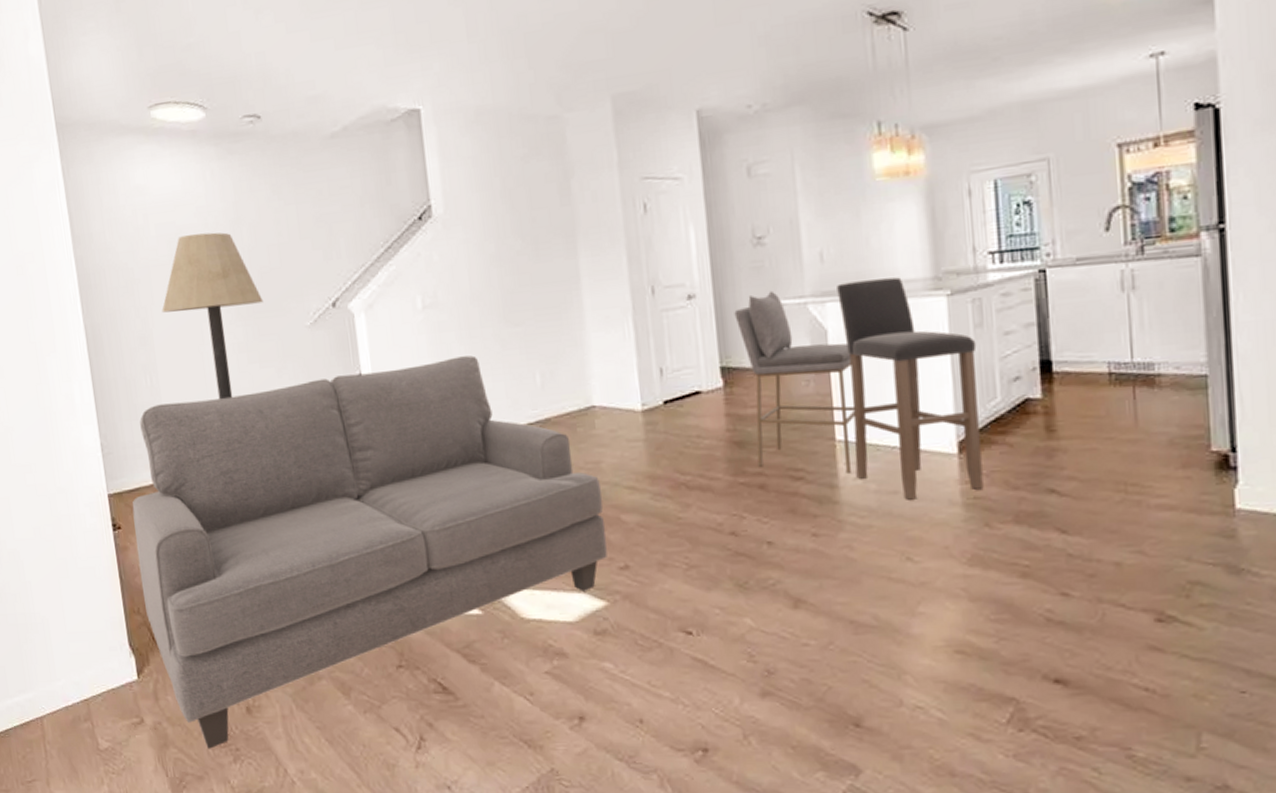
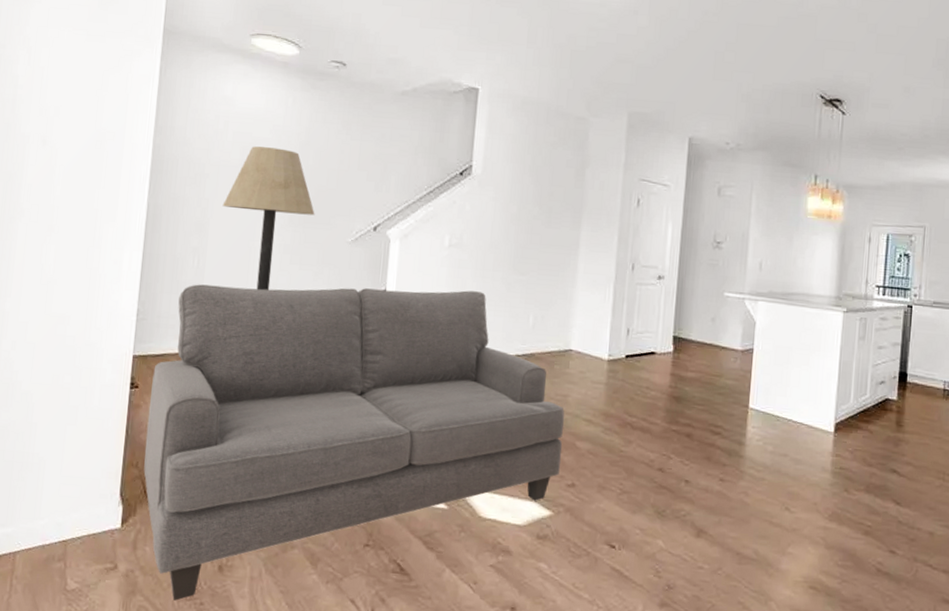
bar stool: present [734,290,855,473] -> none [689,284,770,435]
bar stool: present [837,277,984,500] -> none [759,288,859,463]

